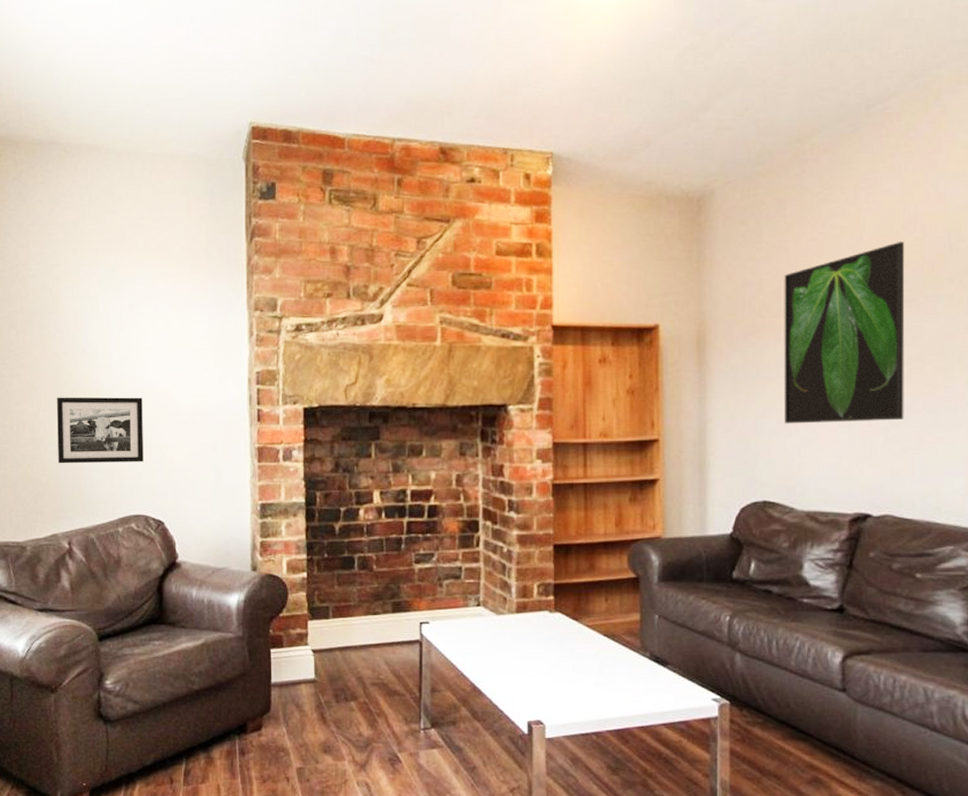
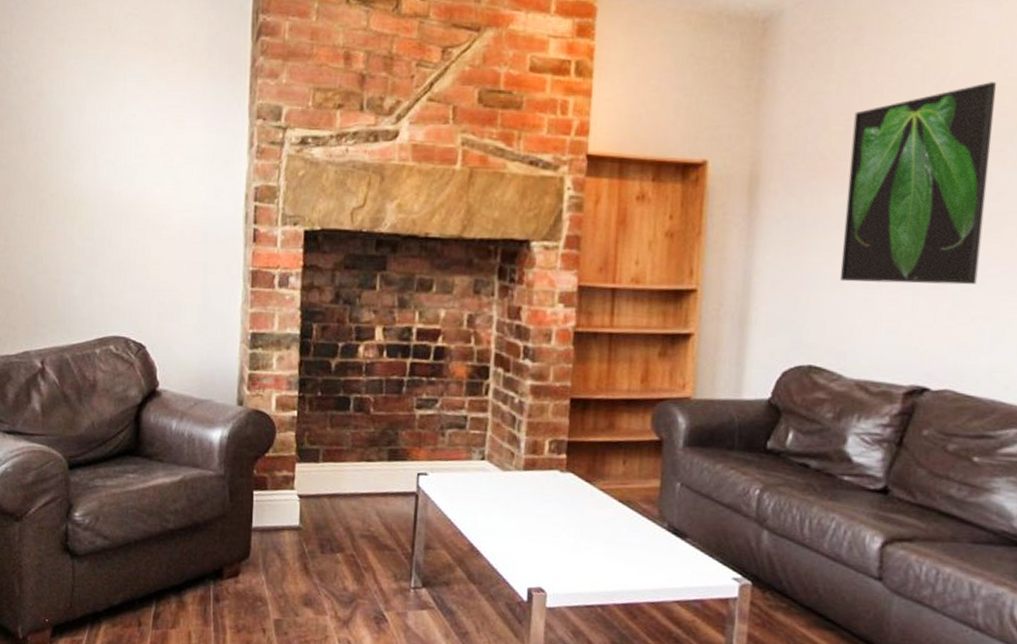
picture frame: present [57,397,143,464] -> none [34,202,129,279]

